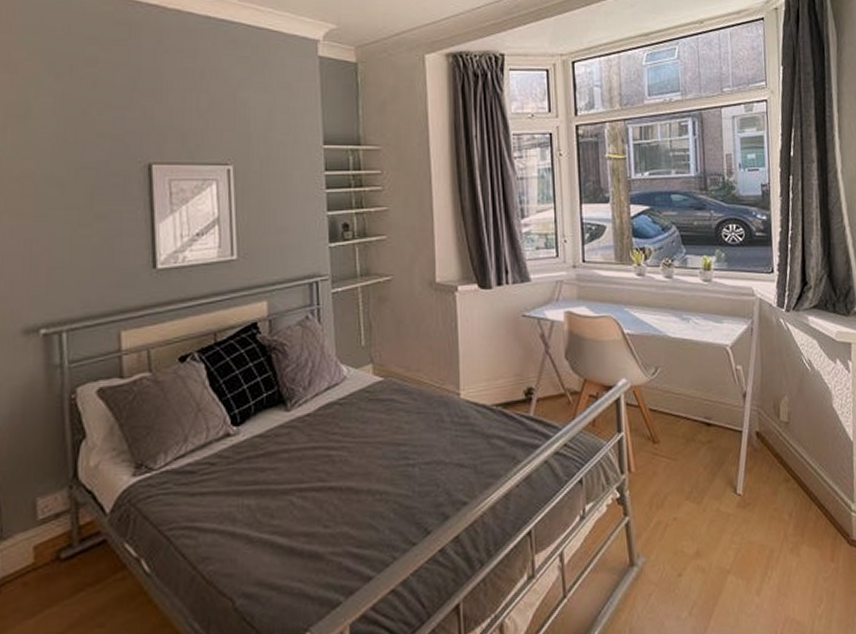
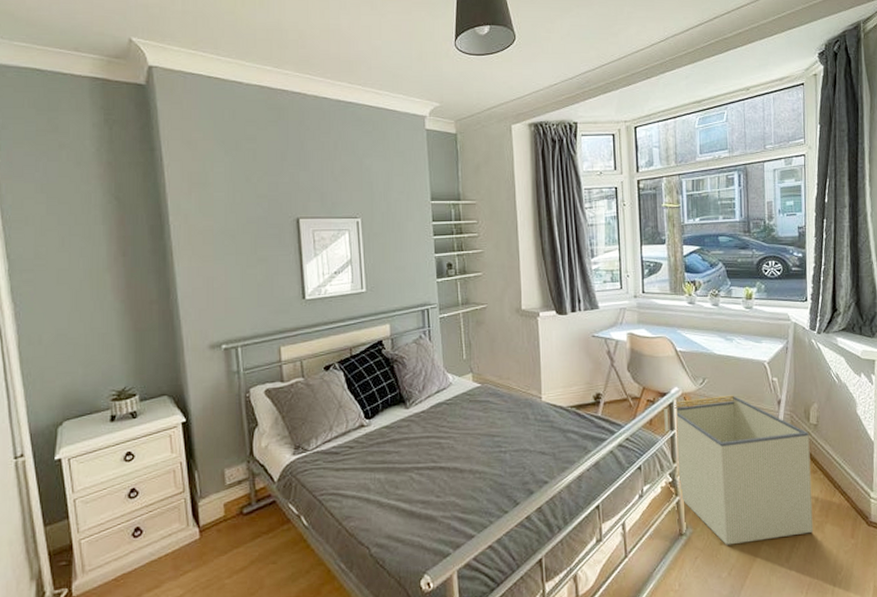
storage bin: none [609,387,788,577] -> present [664,395,814,545]

